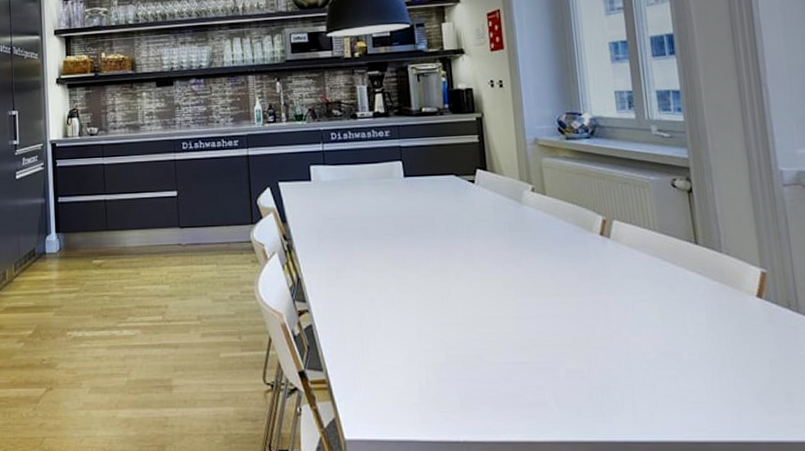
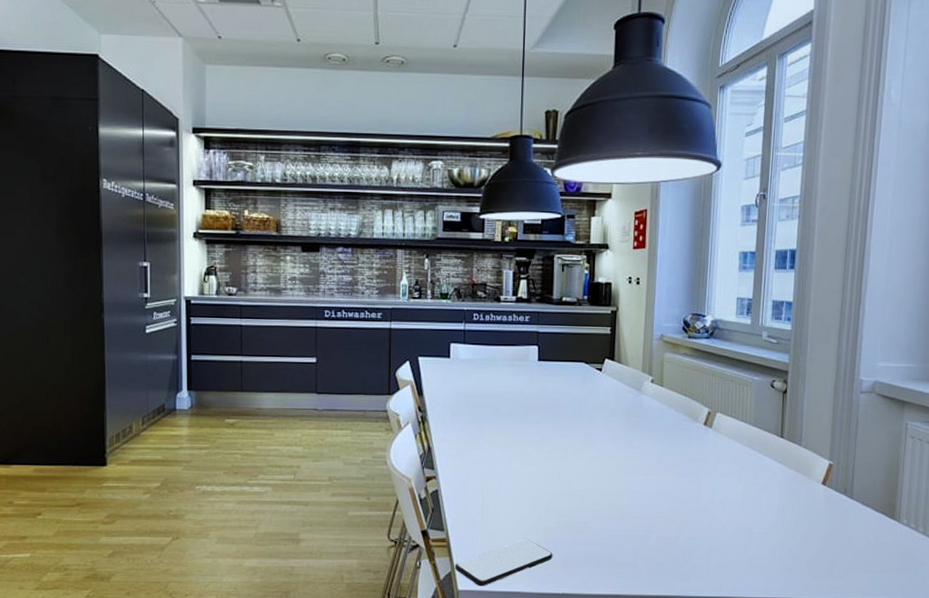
smartphone: none [338,378,447,435] -> present [454,539,553,587]

